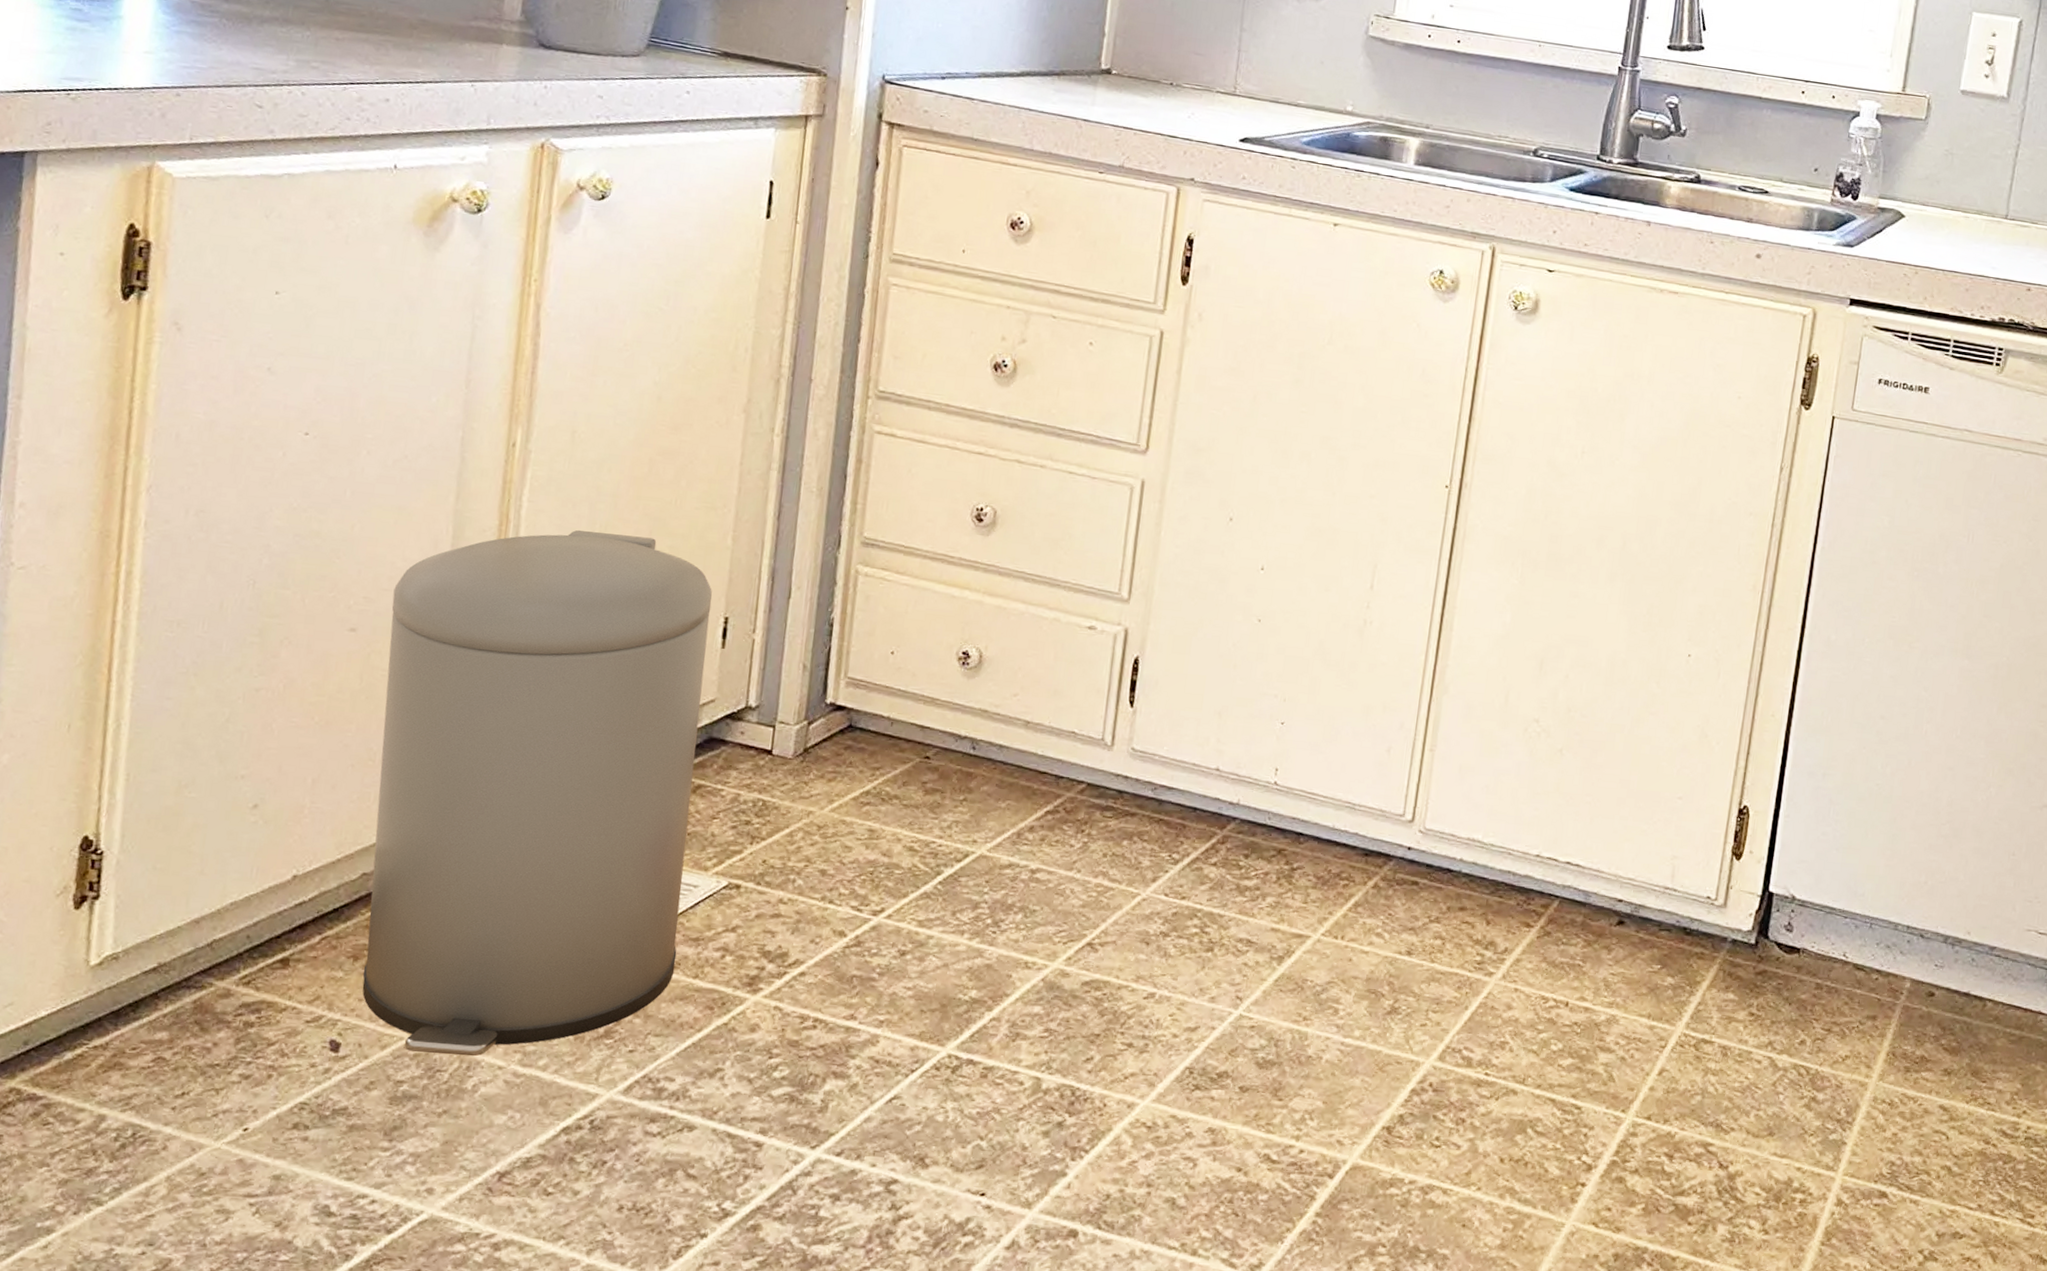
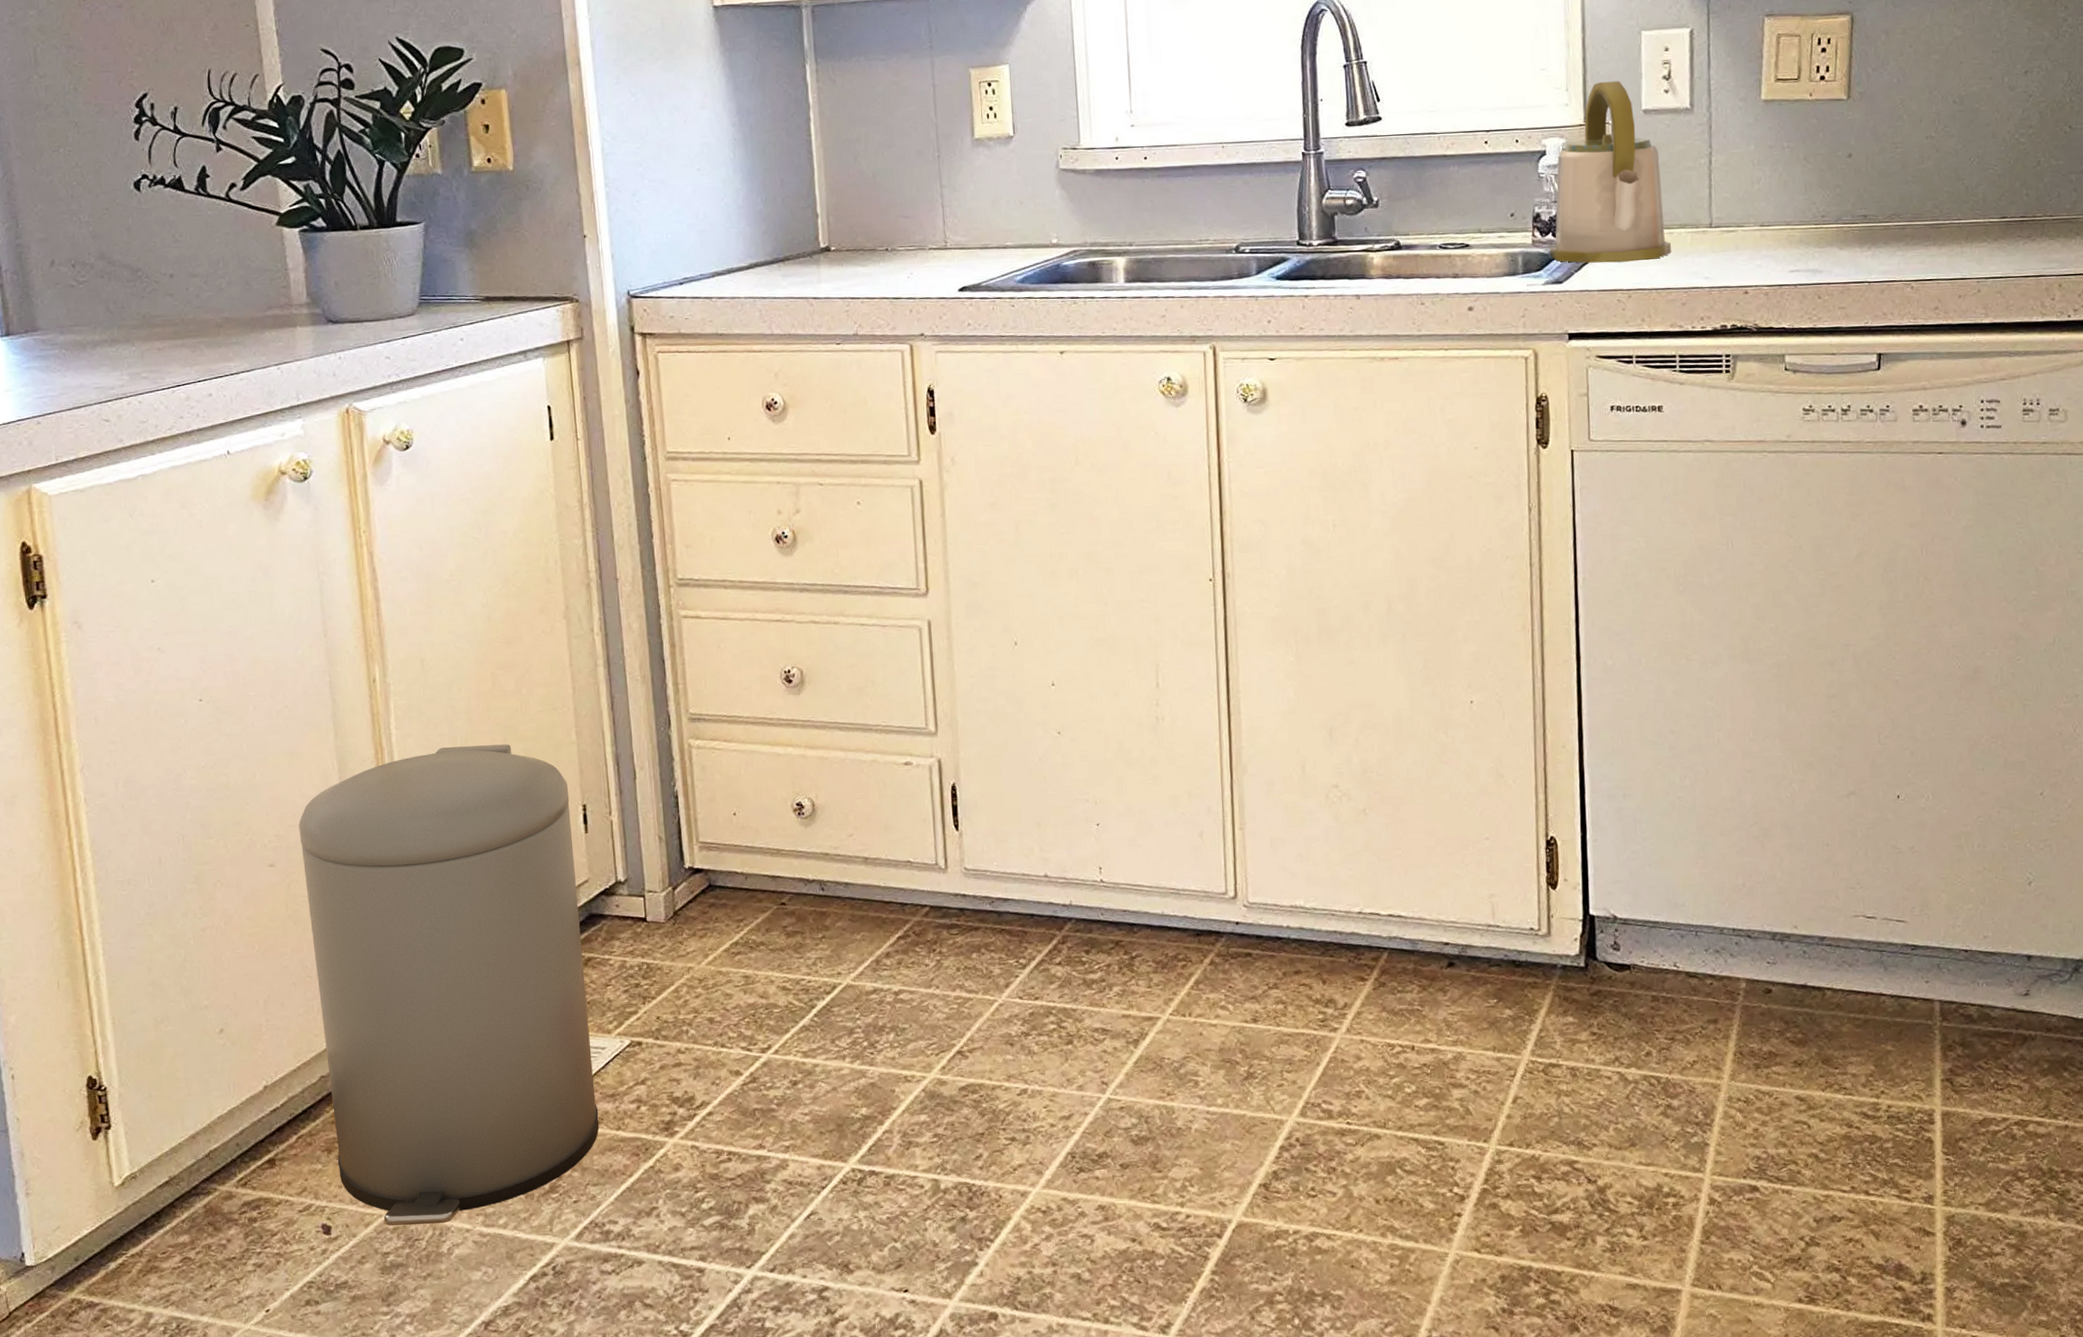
kettle: none [1846,54,1969,240] -> present [1550,80,1671,263]

